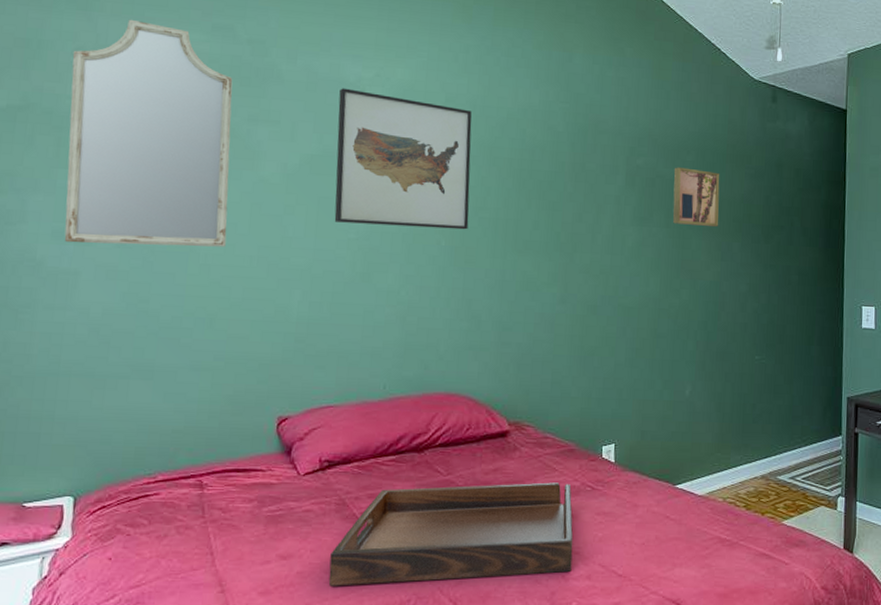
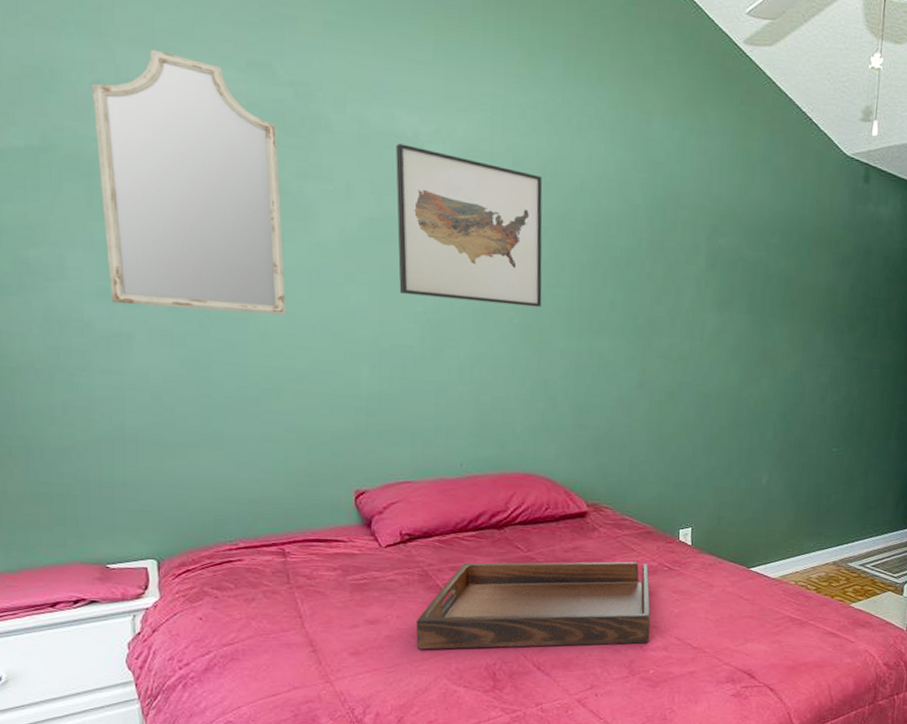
wall art: present [673,167,720,227] -> none [755,249,805,315]

